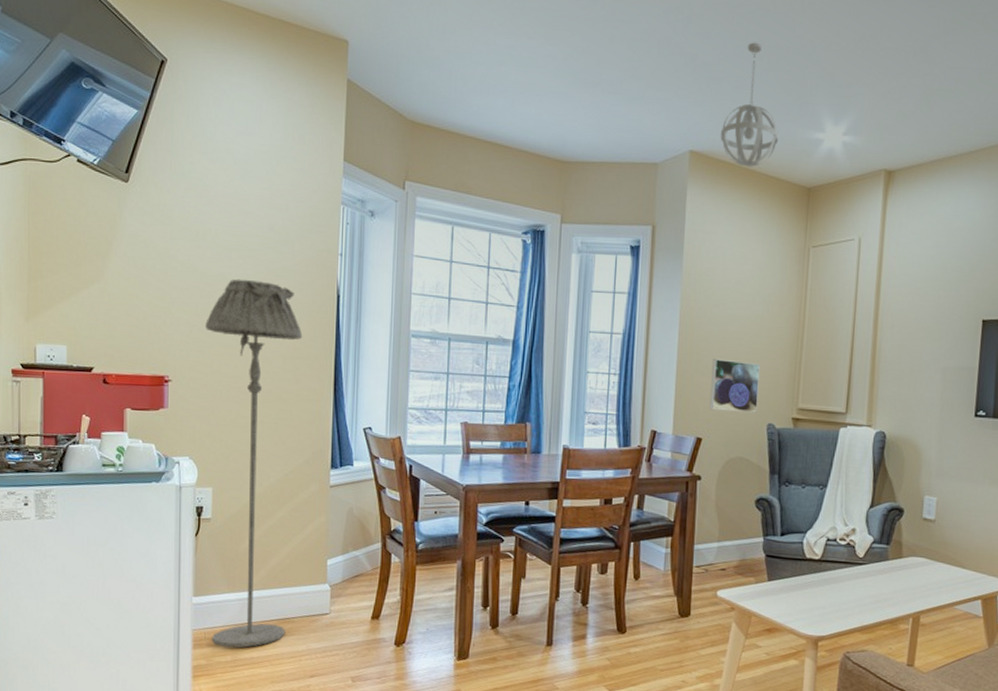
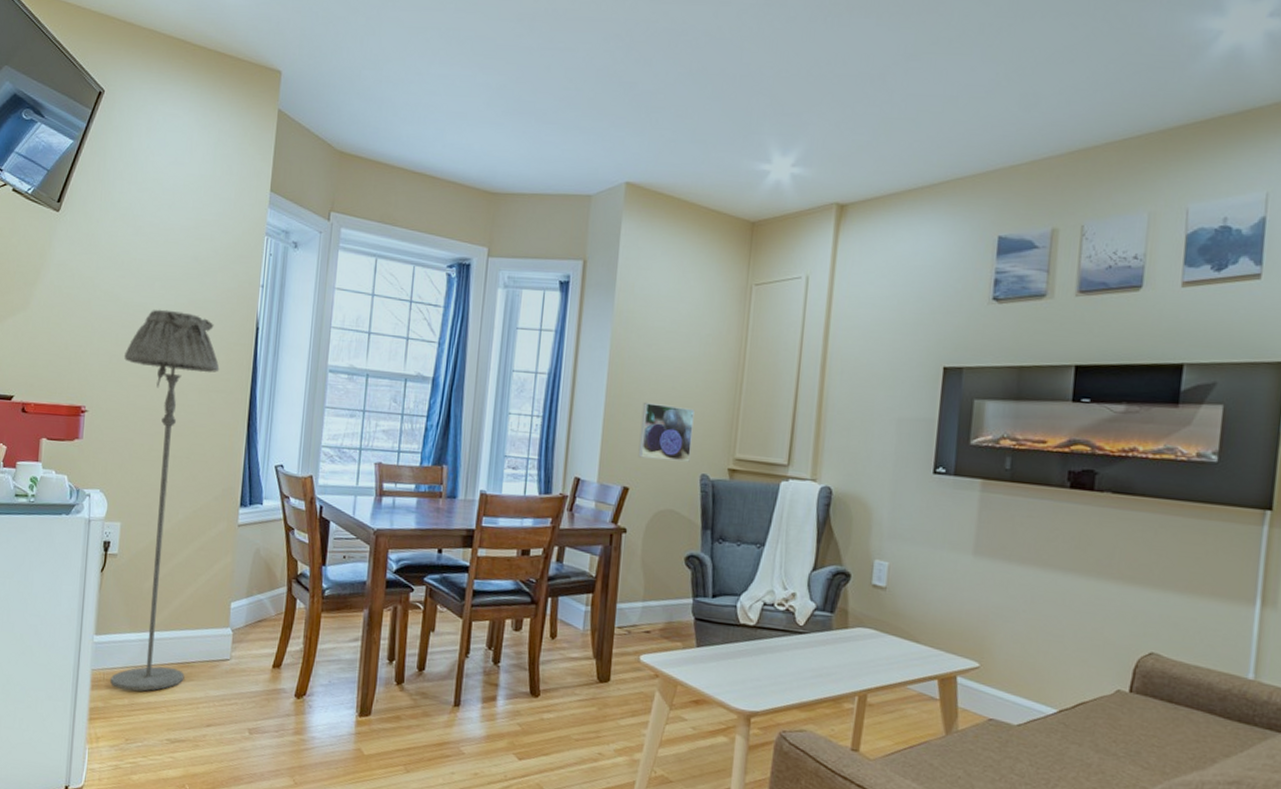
pendant light: present [720,42,779,167] -> none [658,69,722,200]

